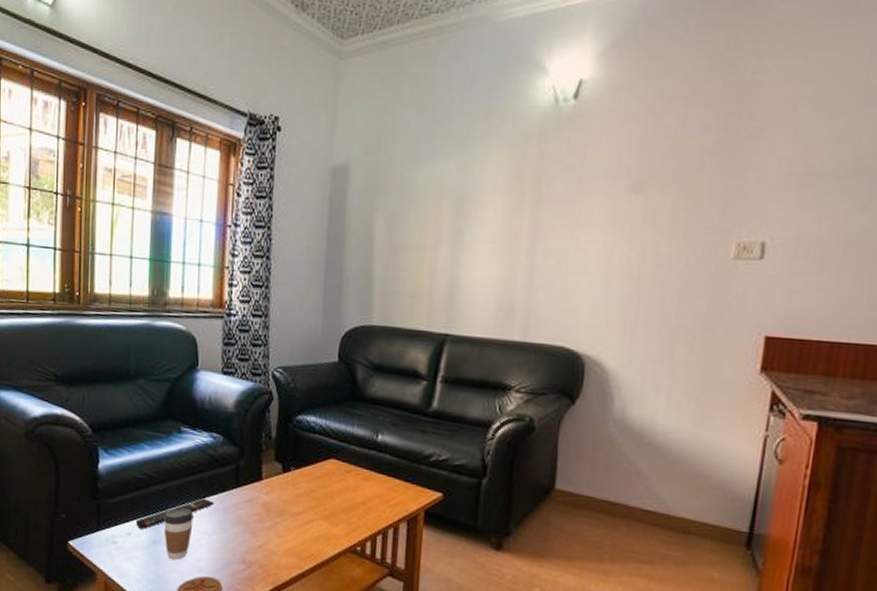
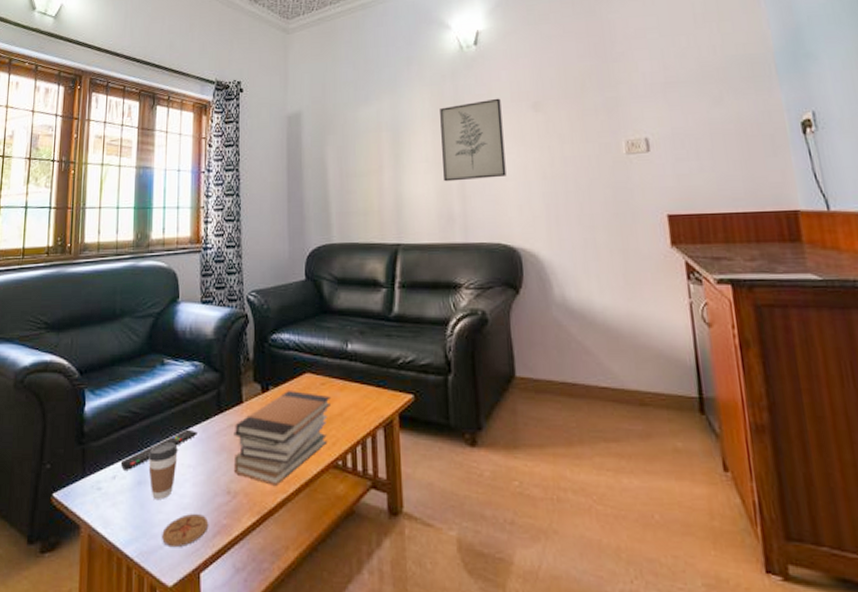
book stack: none [249,474,356,562] -> present [233,391,332,486]
wall art: none [510,172,594,271] -> present [440,98,507,182]

